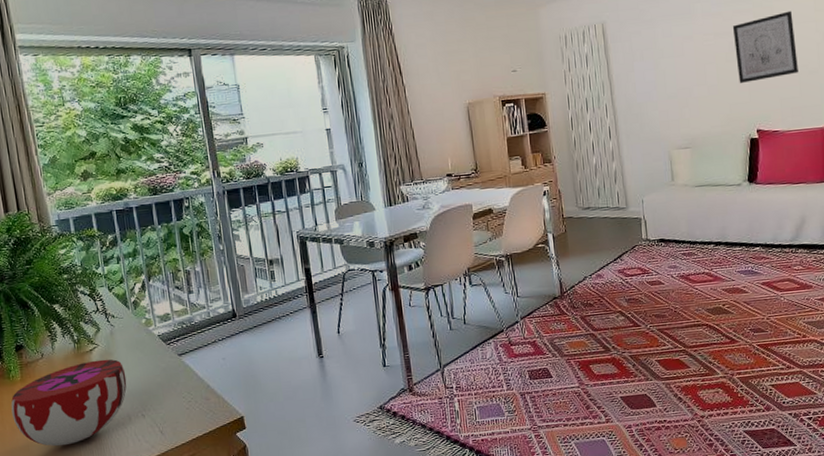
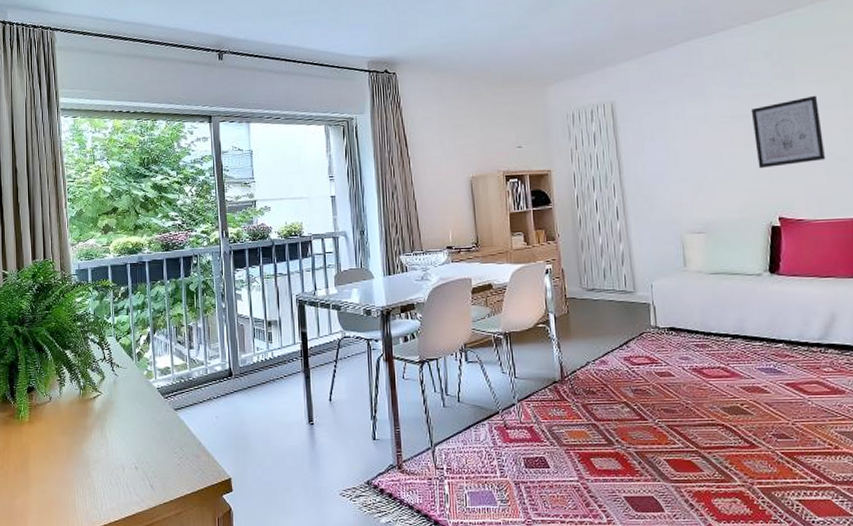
decorative bowl: present [11,359,127,446] -> none [17,407,124,491]

